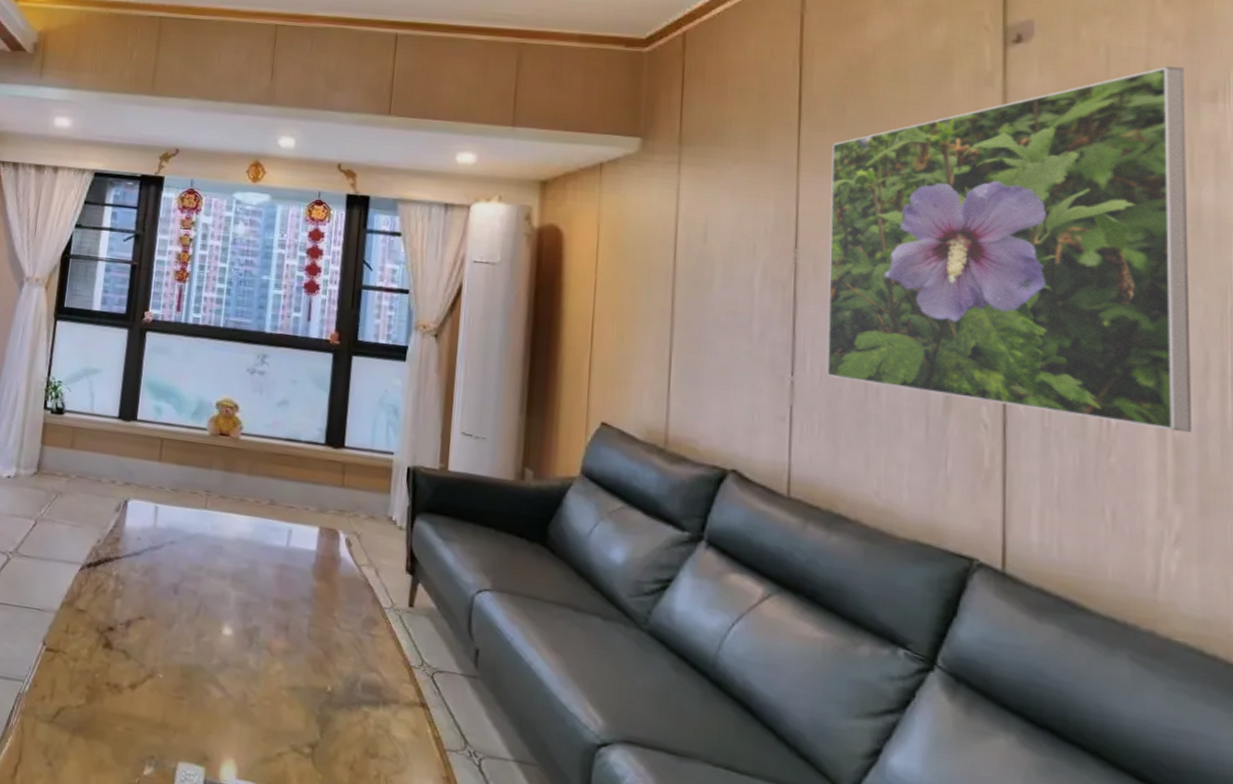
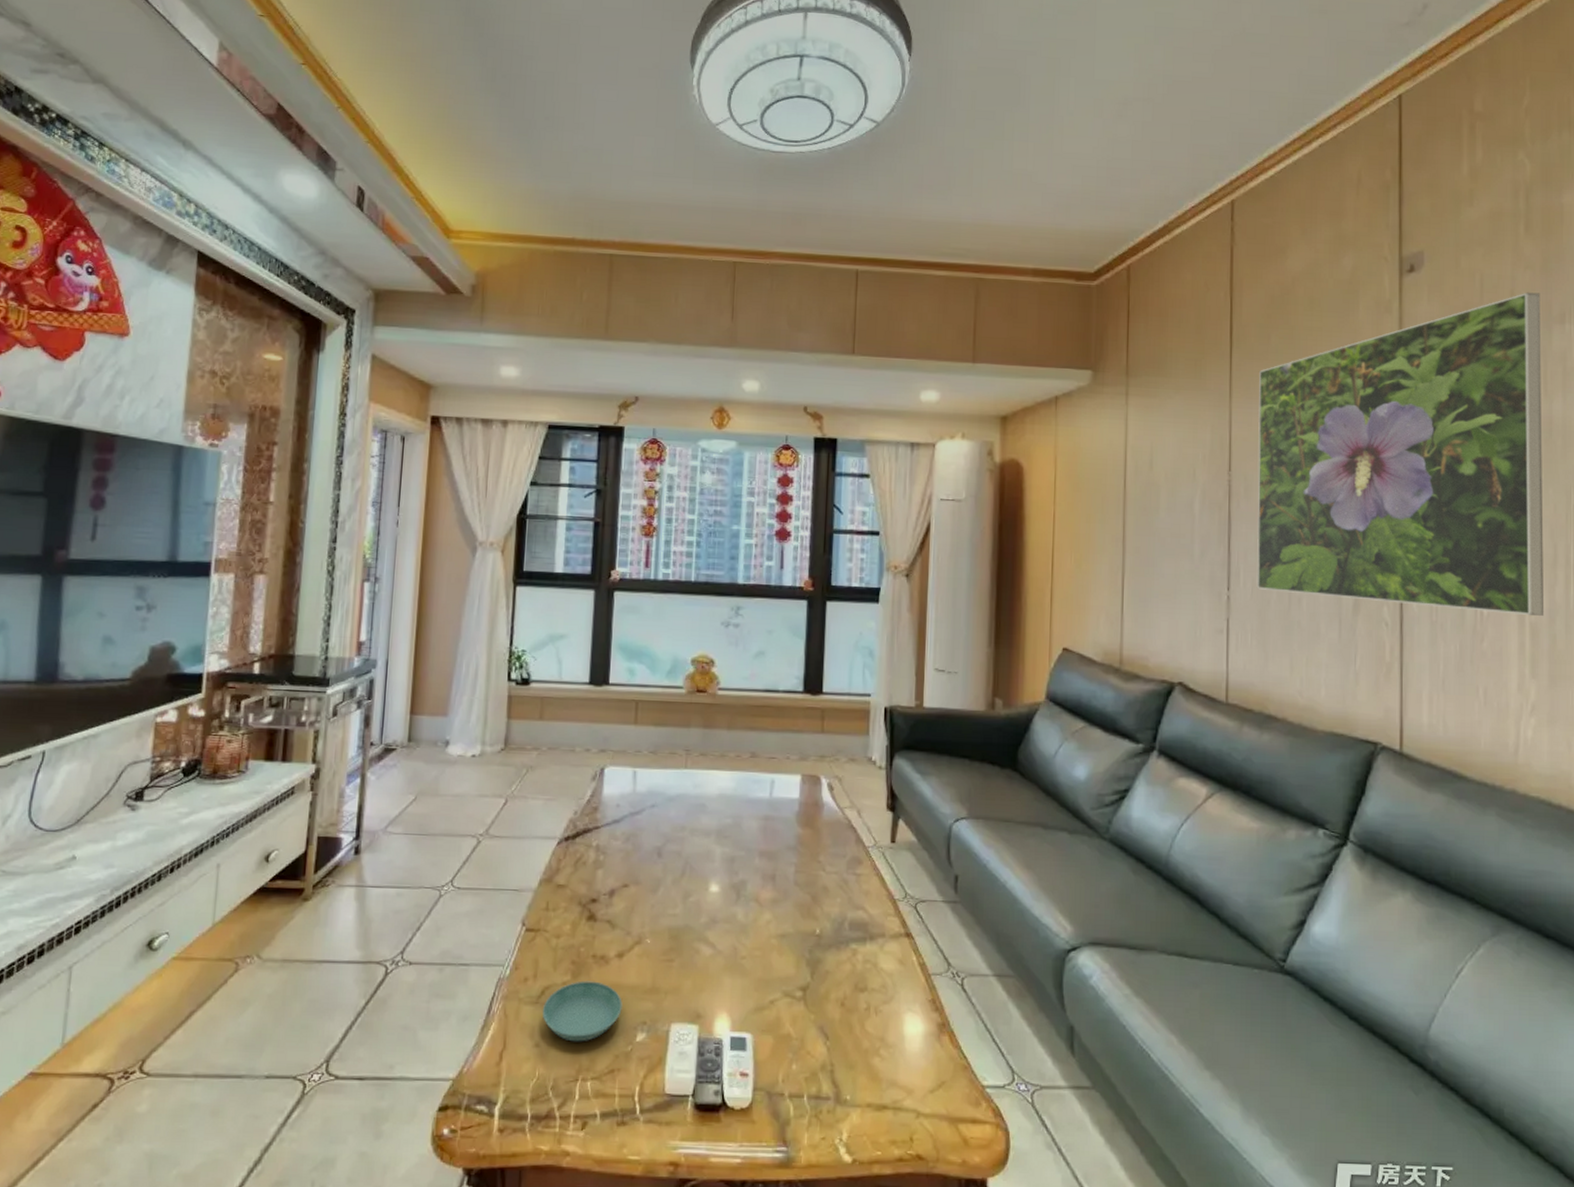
saucer: none [56,706,133,768] -> present [542,981,623,1042]

